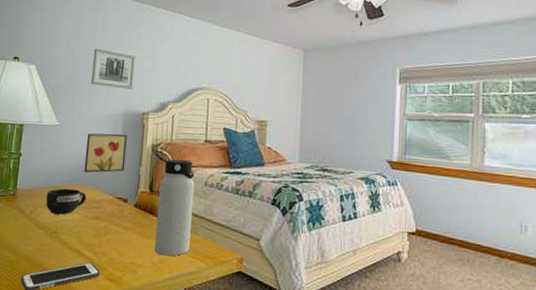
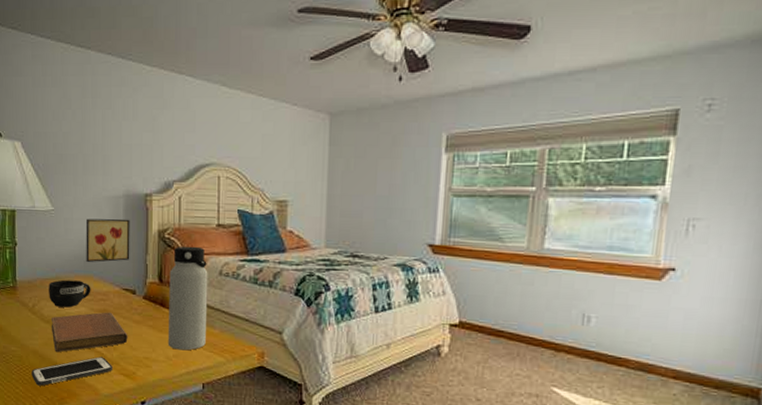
notebook: none [45,219,117,258] -> present [52,312,128,353]
wall art: present [91,48,137,89] -> none [84,120,134,167]

